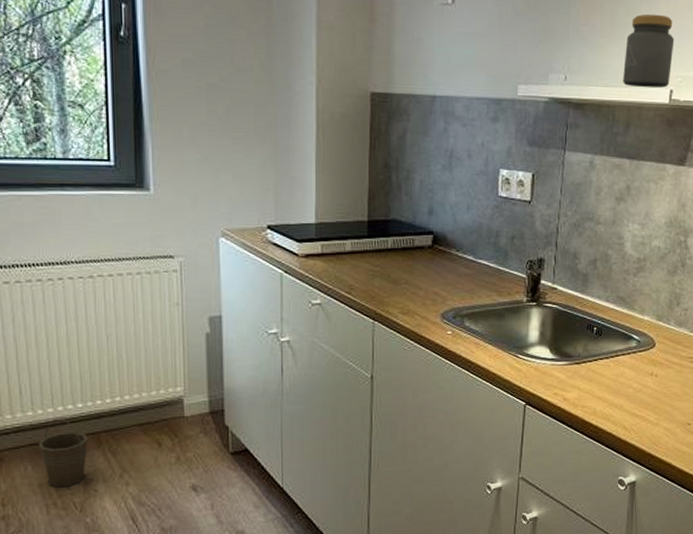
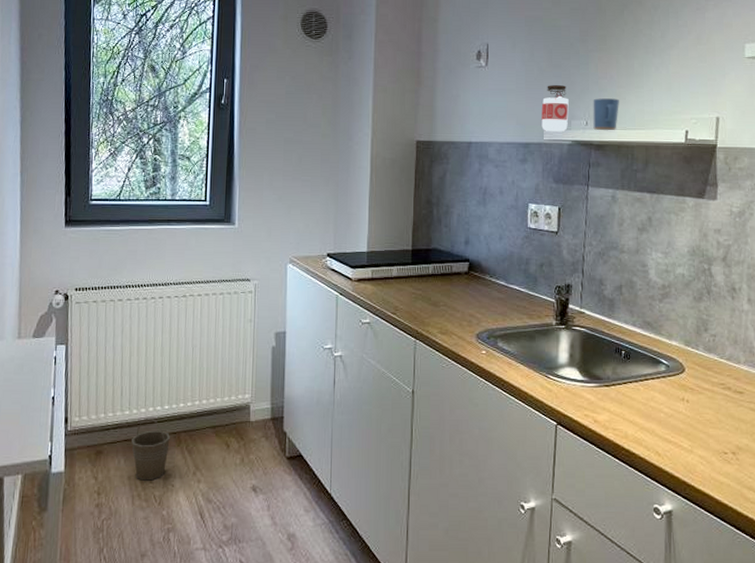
jar: none [515,30,547,87] -> present [541,85,569,132]
mug: none [572,49,602,87] -> present [593,98,619,130]
jar: present [623,13,675,89] -> none [640,66,687,130]

